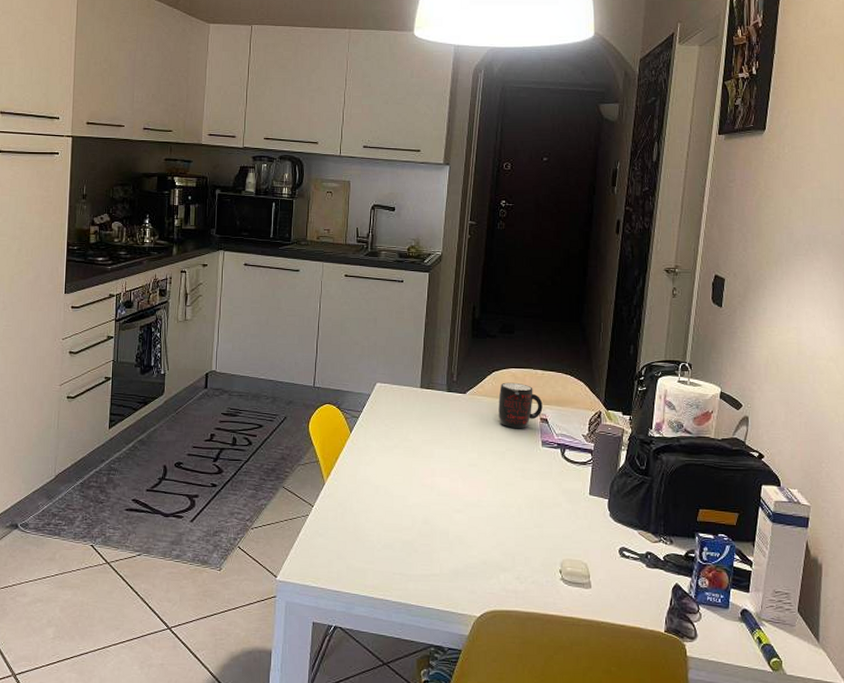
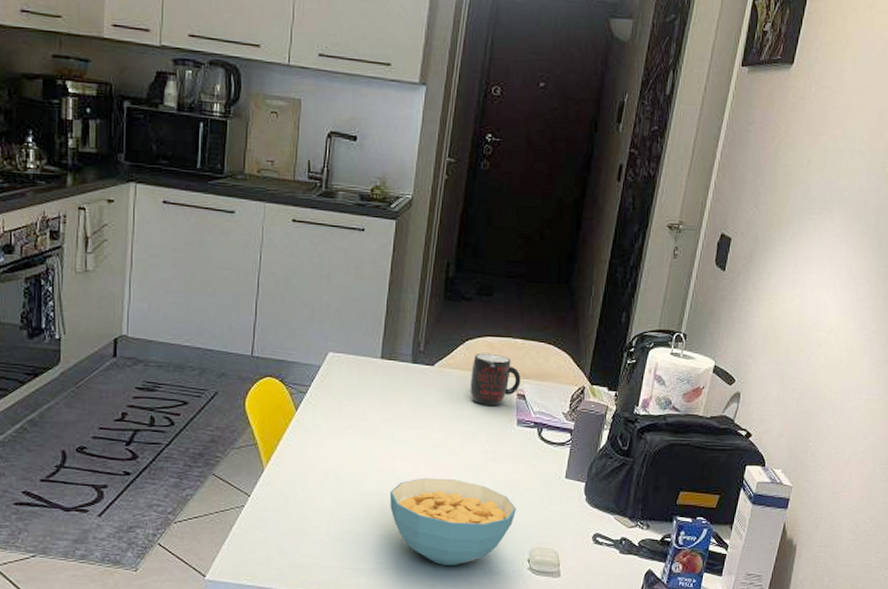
cereal bowl: none [432,492,546,574] -> present [389,478,516,565]

